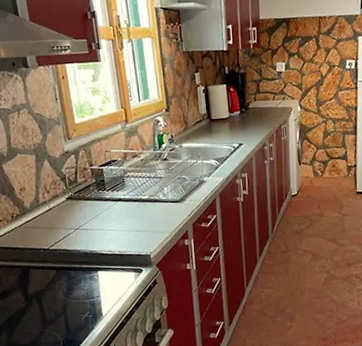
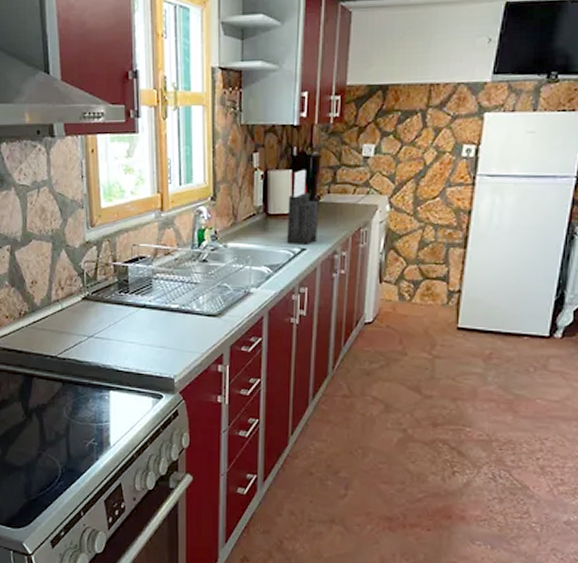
knife block: none [225,83,250,141] -> present [287,169,319,244]

